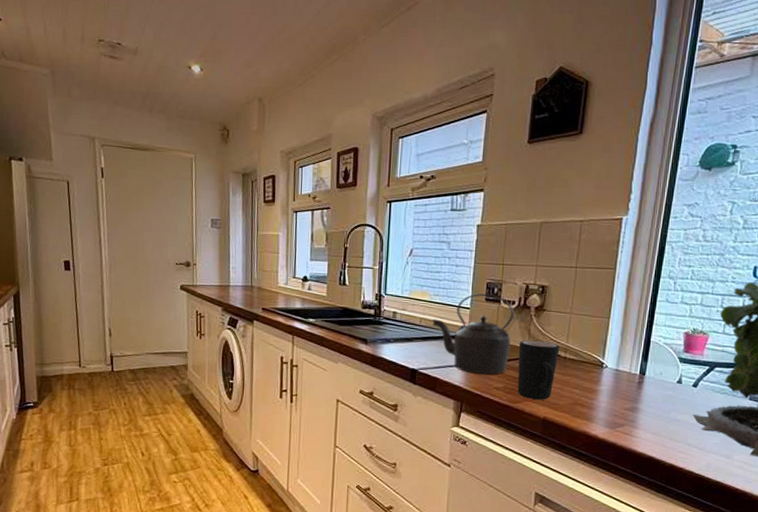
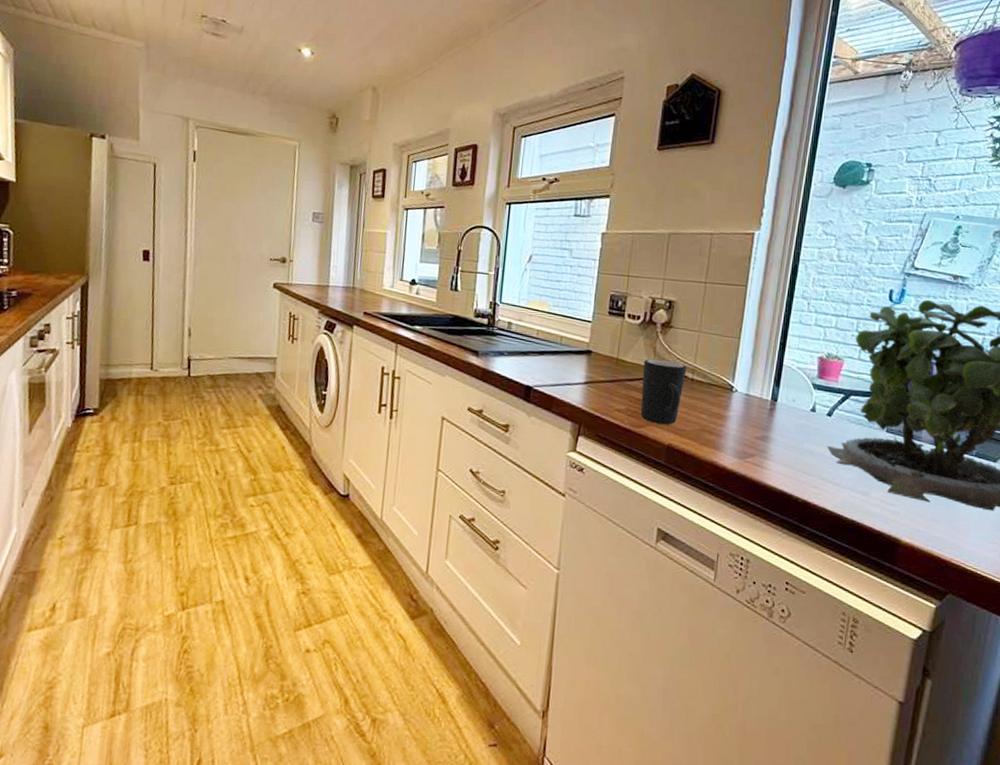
kettle: present [432,293,515,374] -> none [550,306,640,395]

